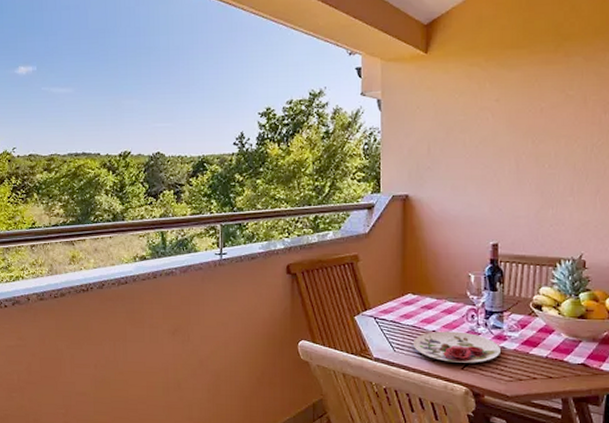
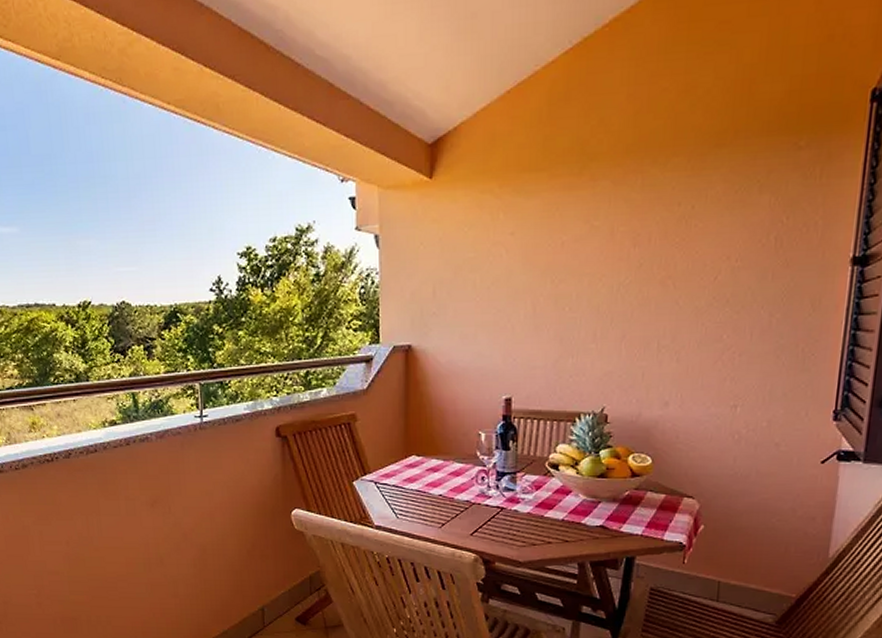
plate: present [413,331,500,363] -> none [417,495,513,528]

